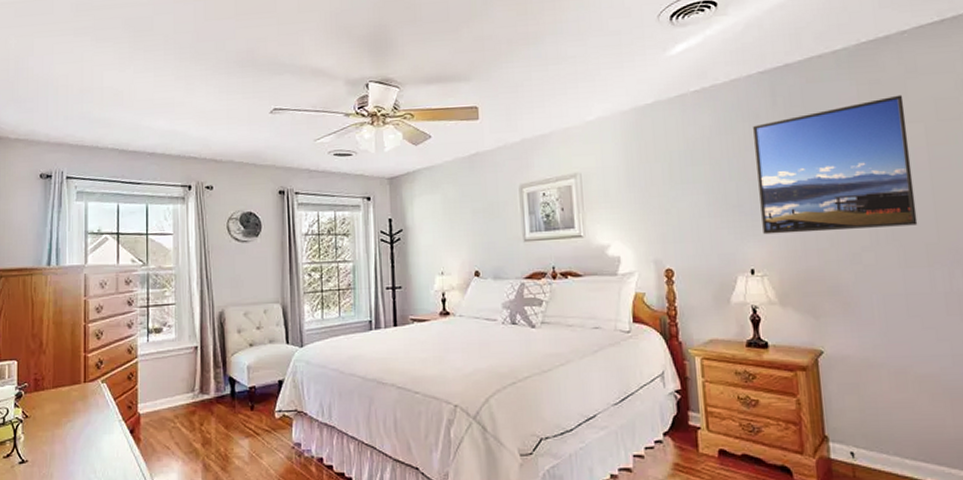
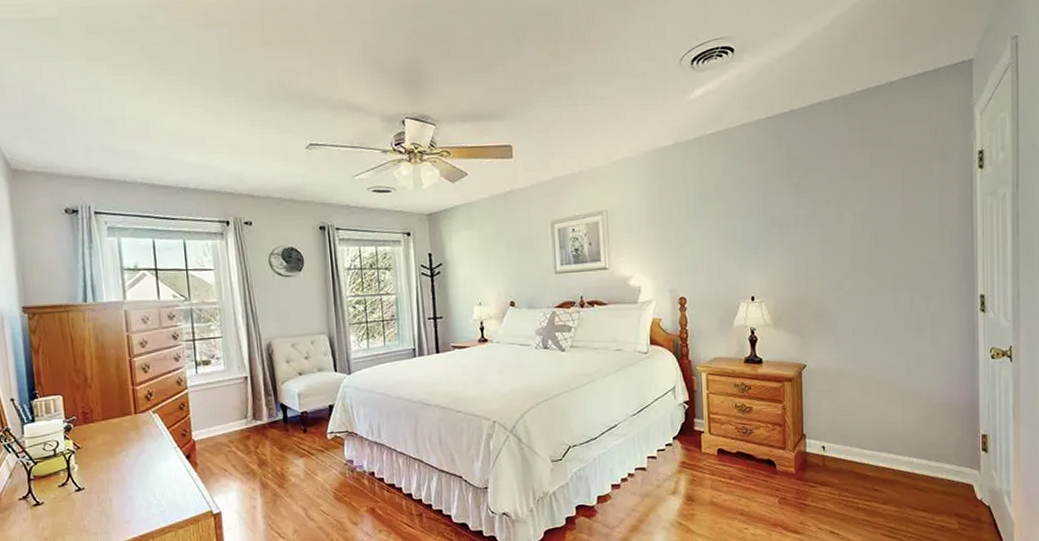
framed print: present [753,95,918,235] -> none [760,141,890,266]

